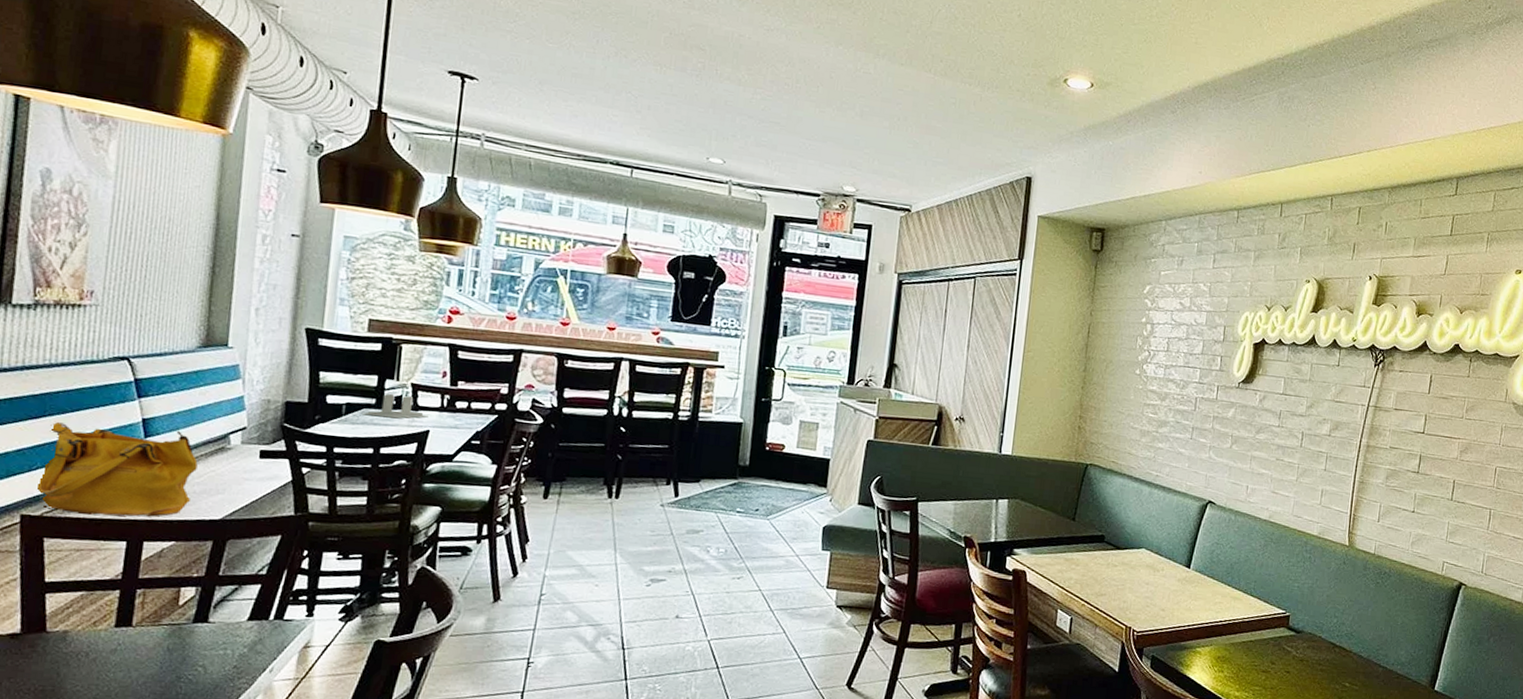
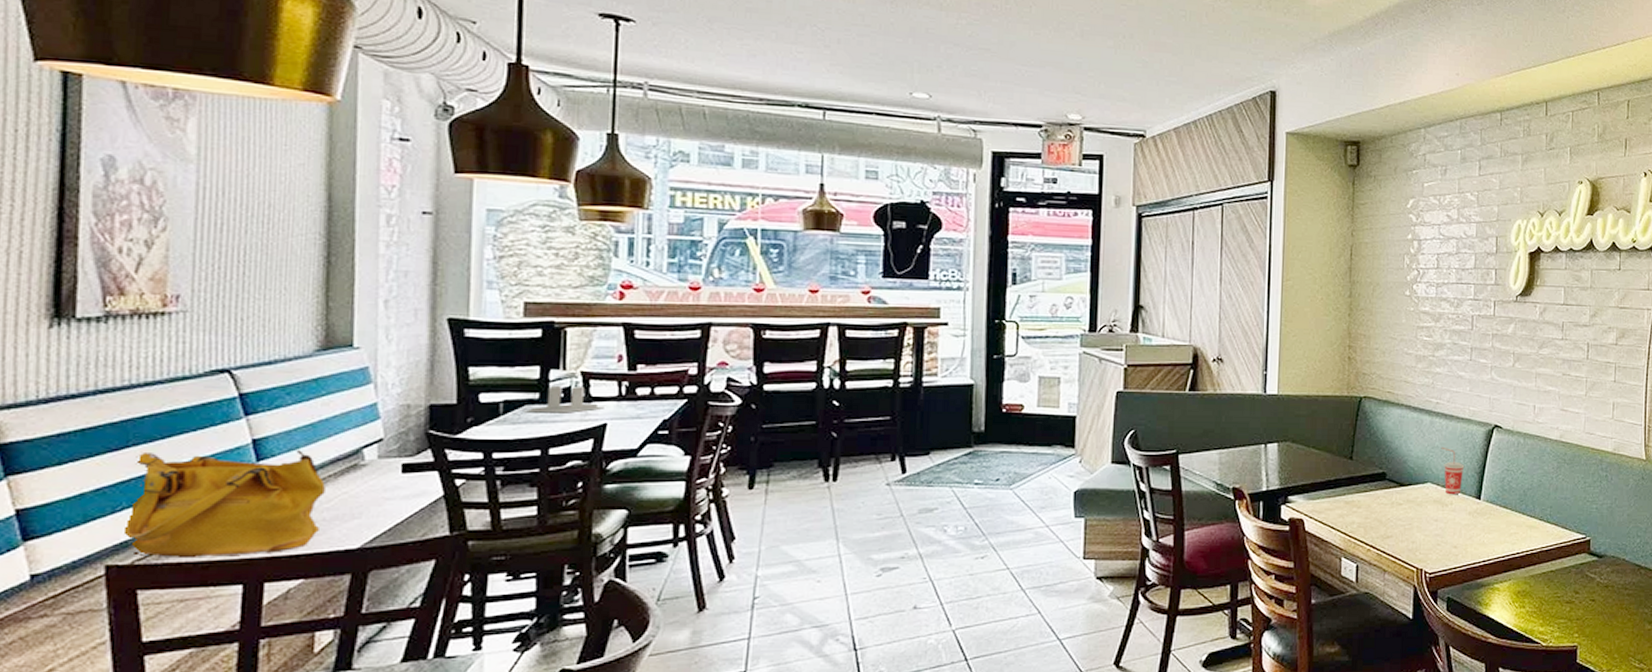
beverage cup: none [1157,516,1178,562] -> present [1440,446,1465,495]

